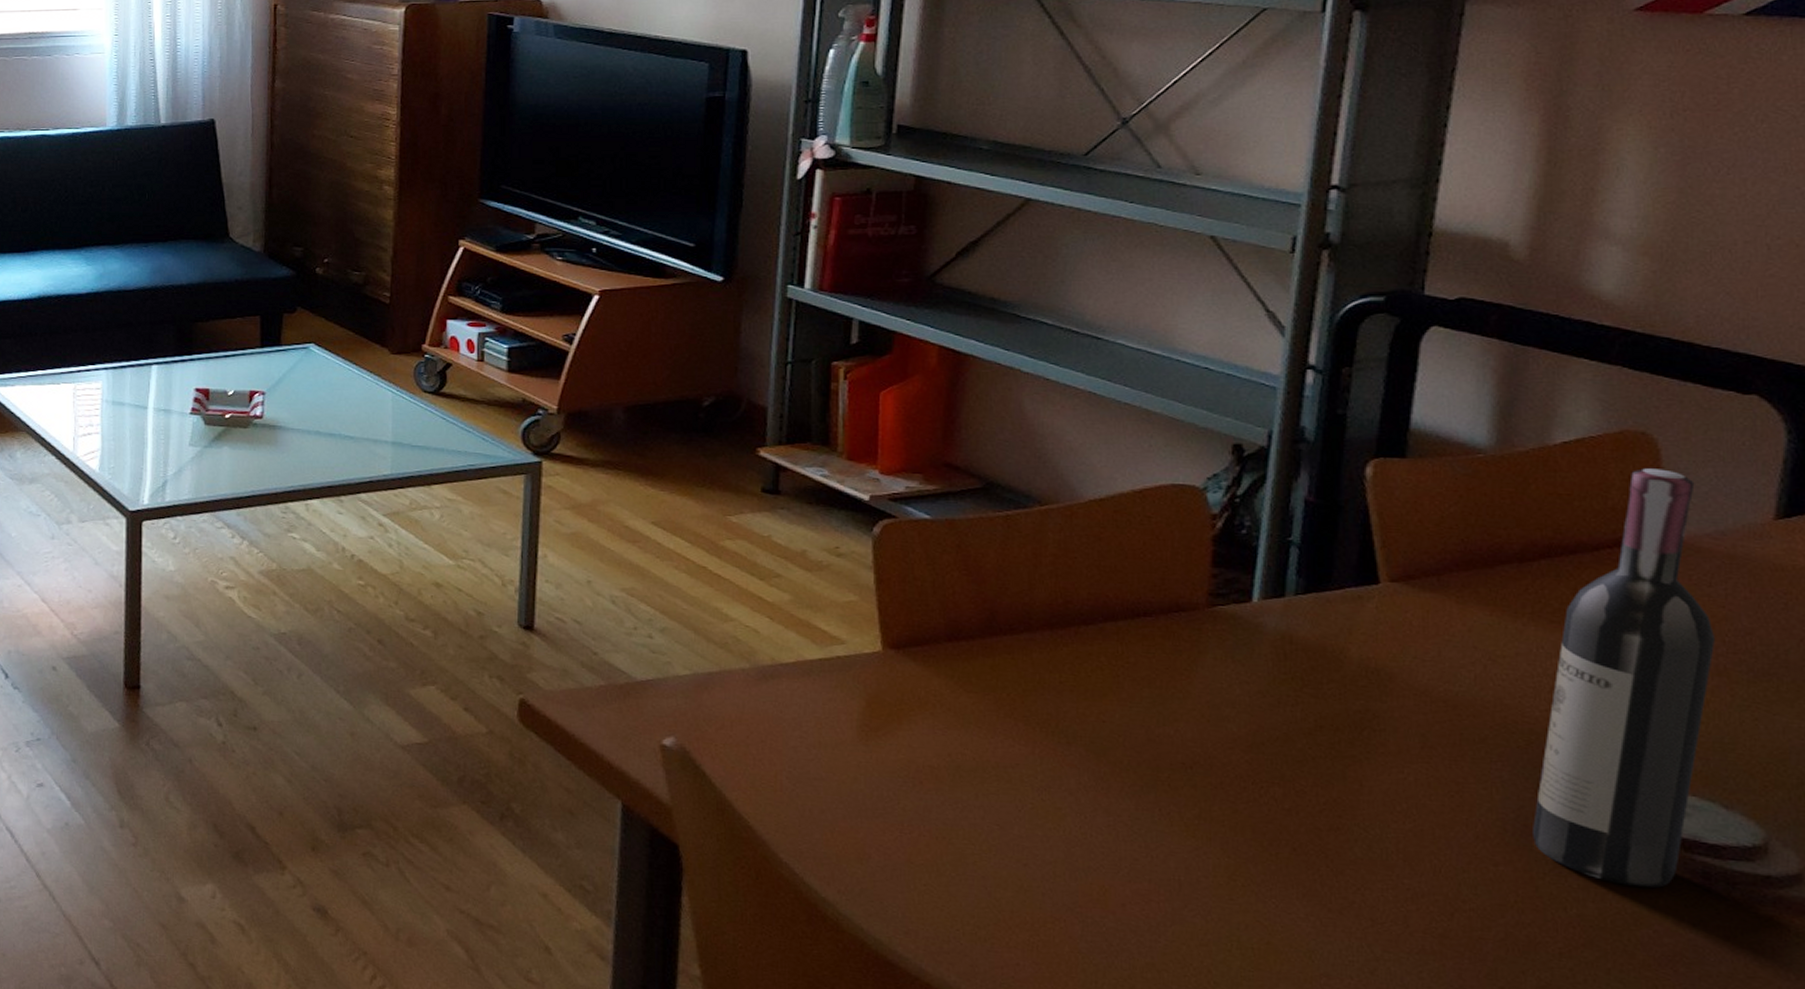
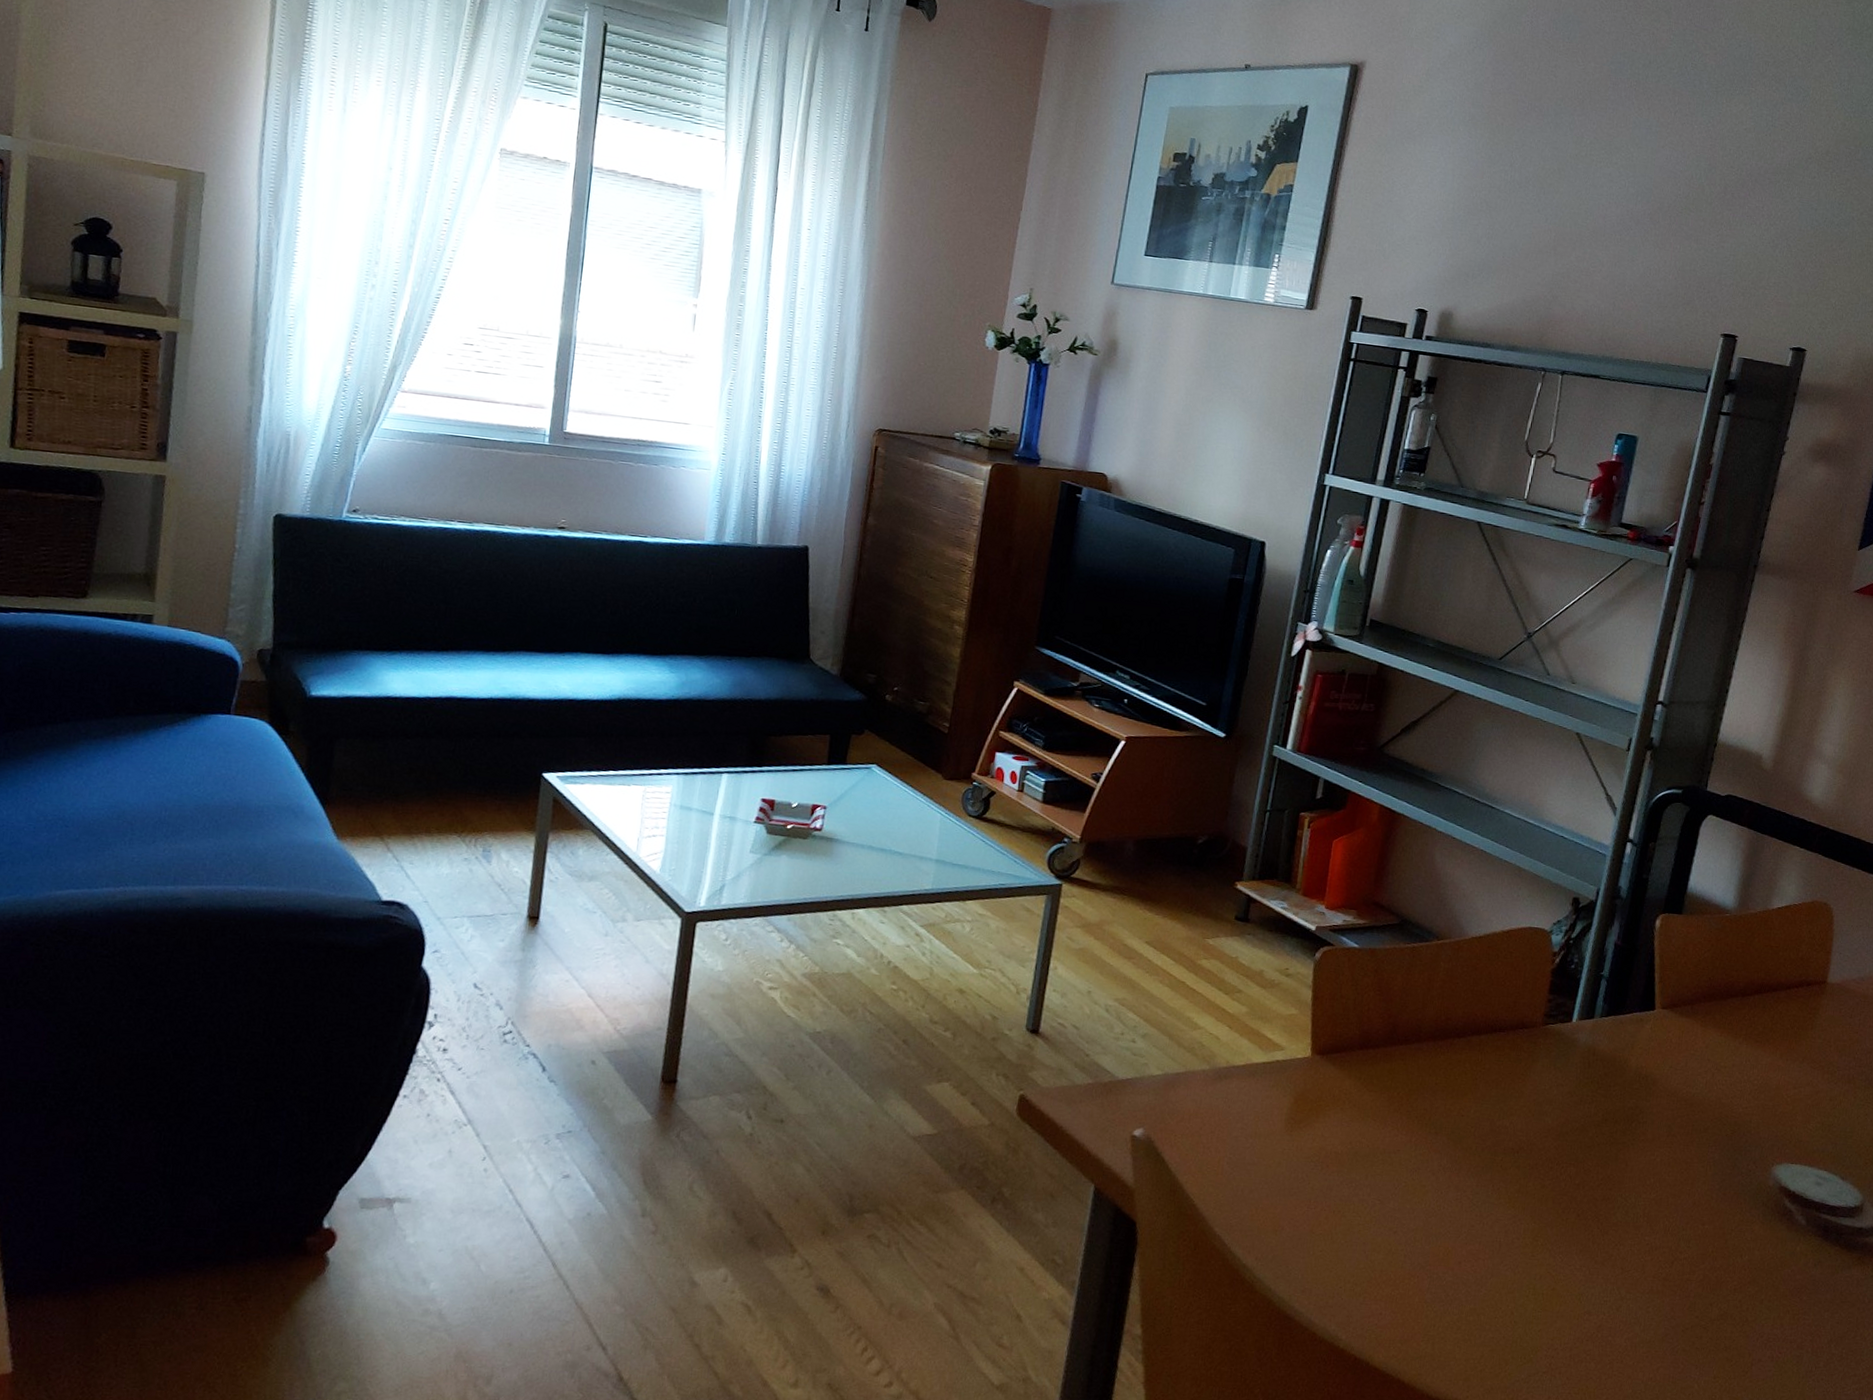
wine bottle: present [1533,468,1716,888] -> none [1728,929,1851,1239]

